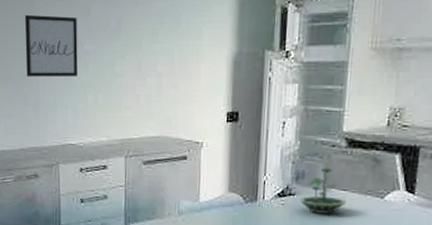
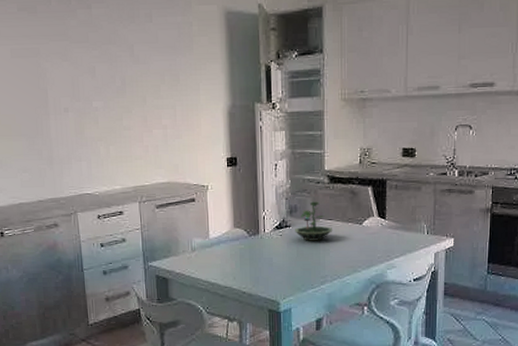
wall art: present [24,14,78,77] -> none [32,74,88,133]

